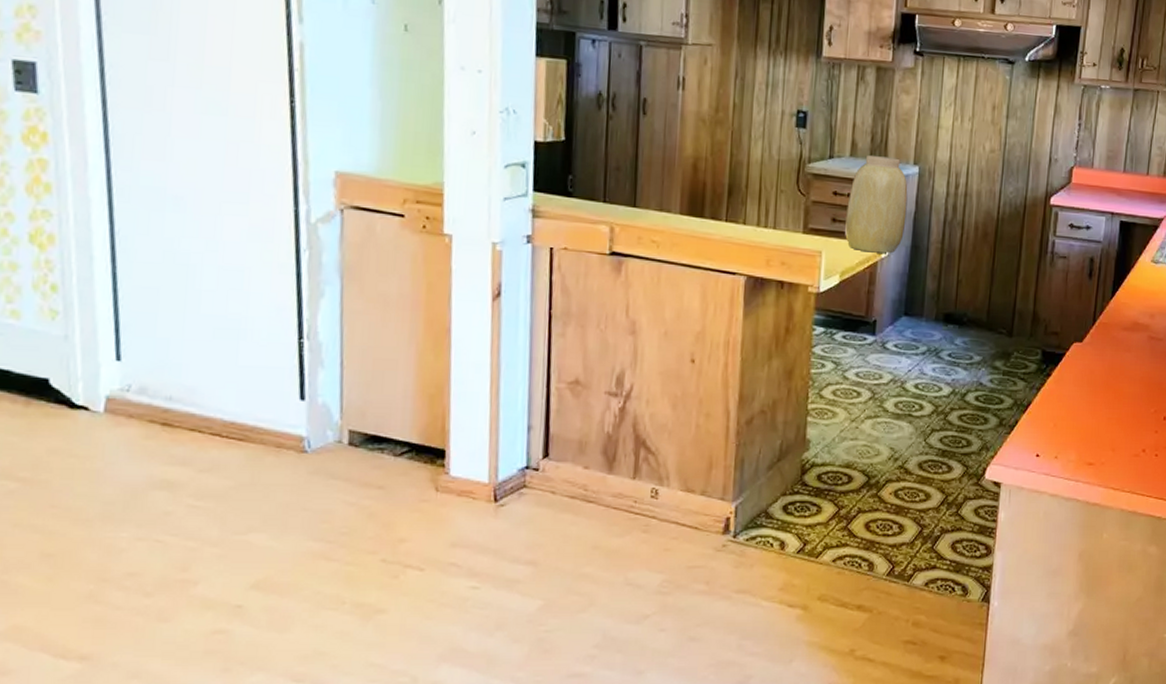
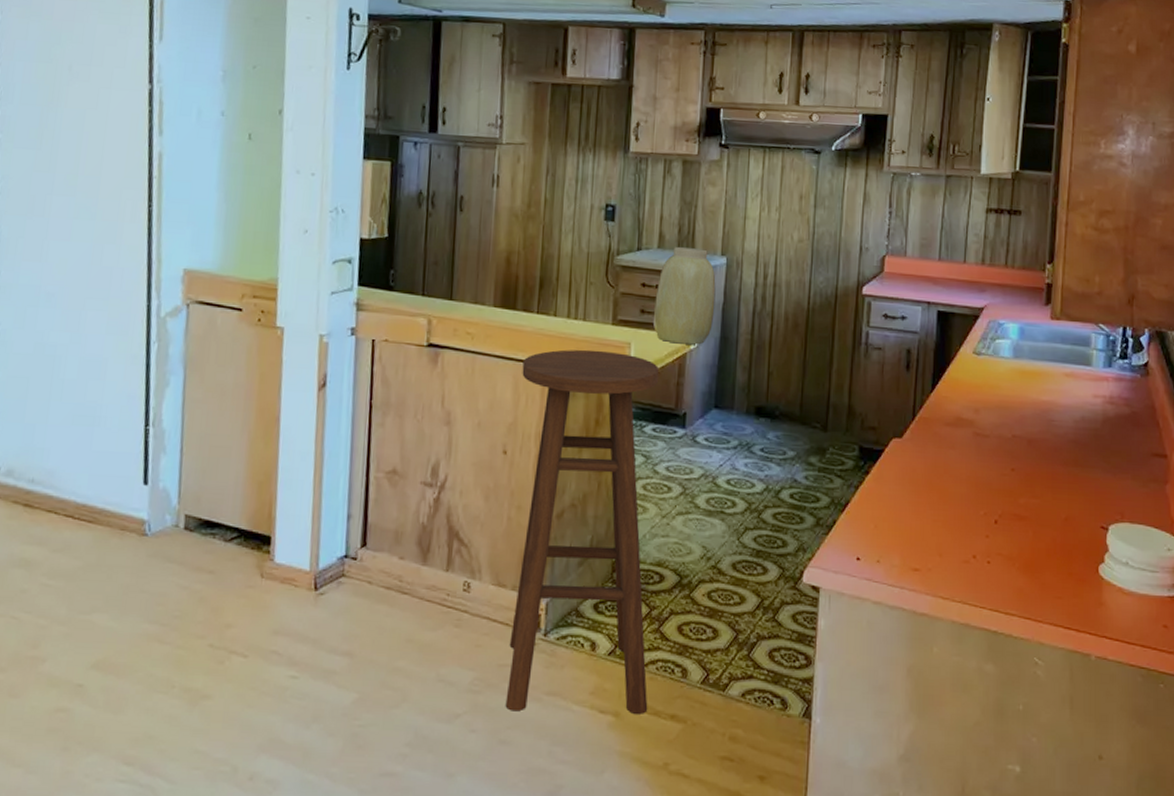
bar stool: none [695,258,849,610] -> present [505,349,658,714]

